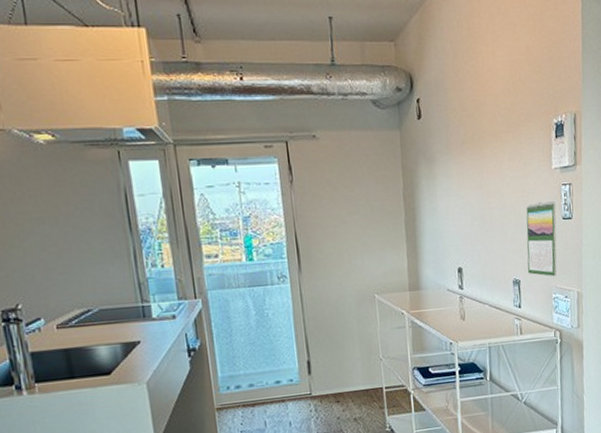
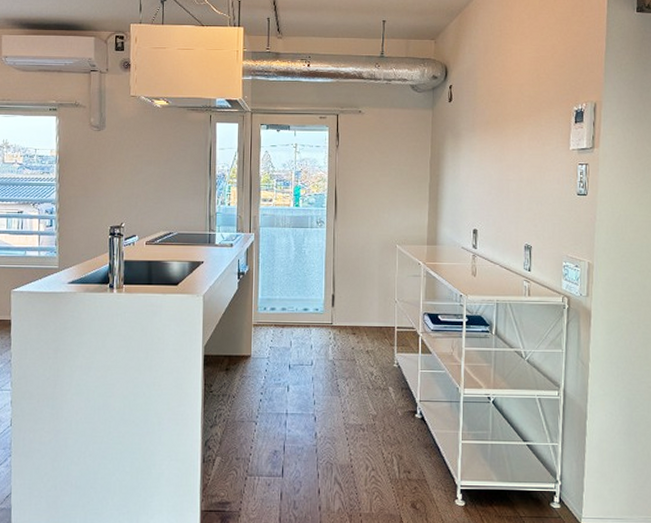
calendar: present [526,200,557,277] -> none [540,177,572,247]

